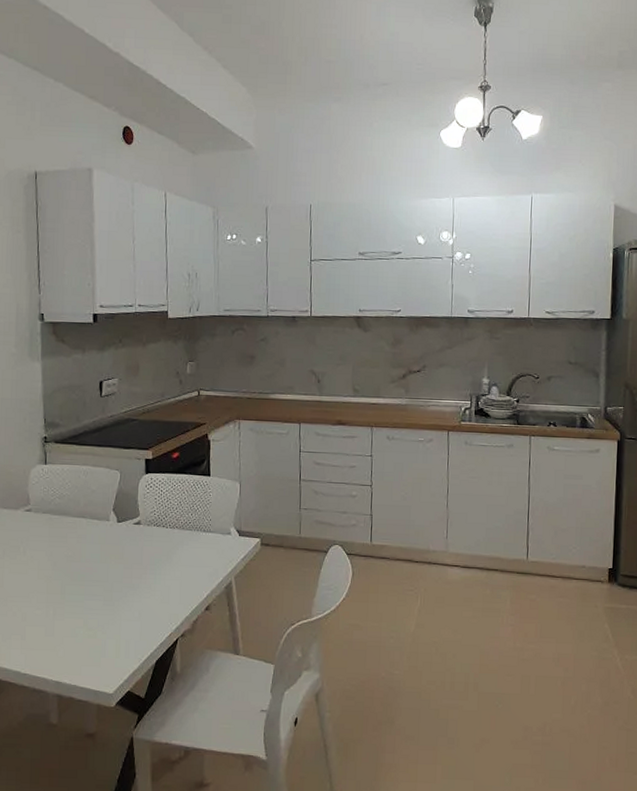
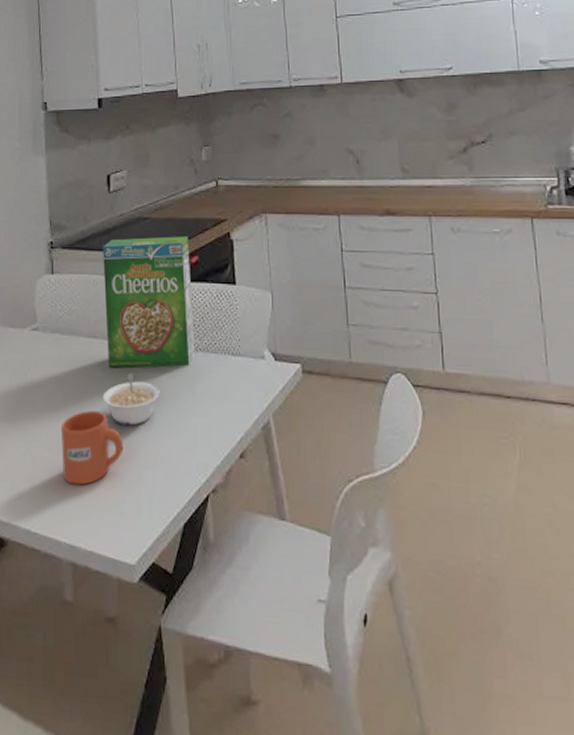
mug: none [50,576,107,635] -> present [61,411,124,485]
legume: none [89,545,140,588] -> present [102,372,160,426]
cereal box: none [93,435,173,542] -> present [103,236,195,368]

